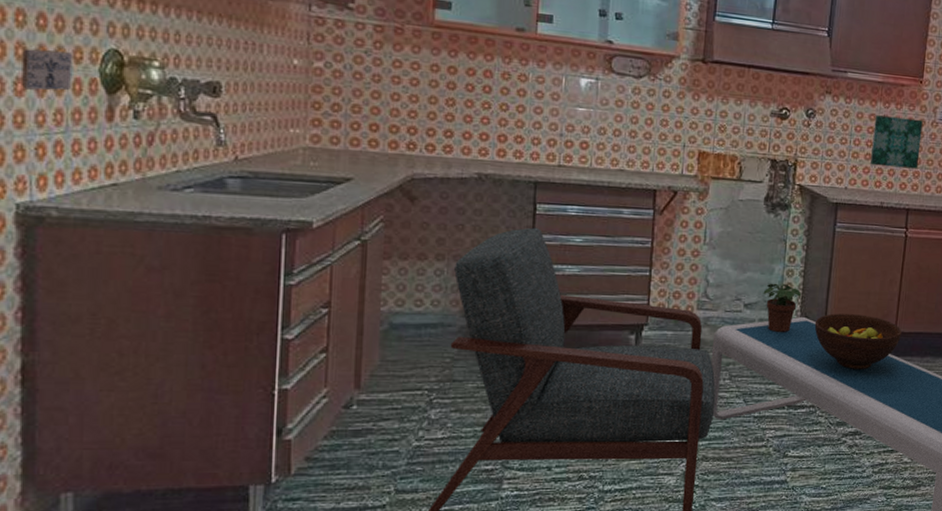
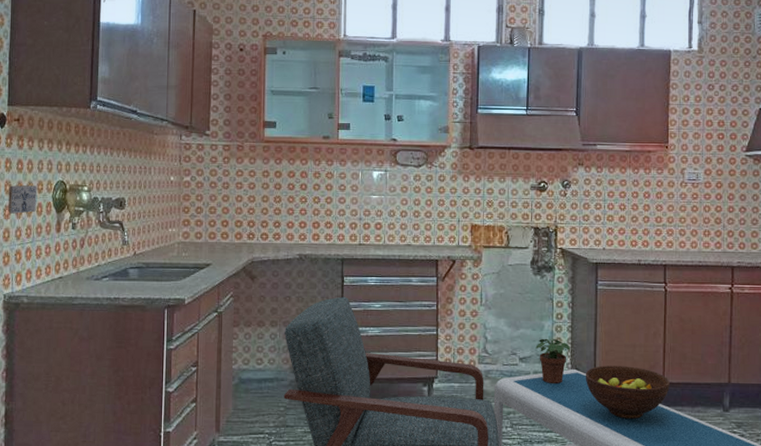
wall art: present [871,115,923,169] -> none [625,181,672,227]

